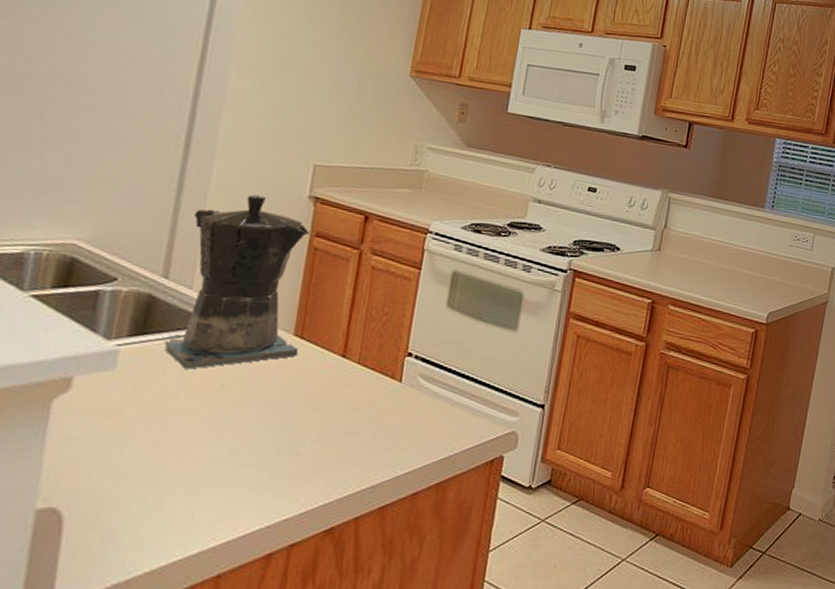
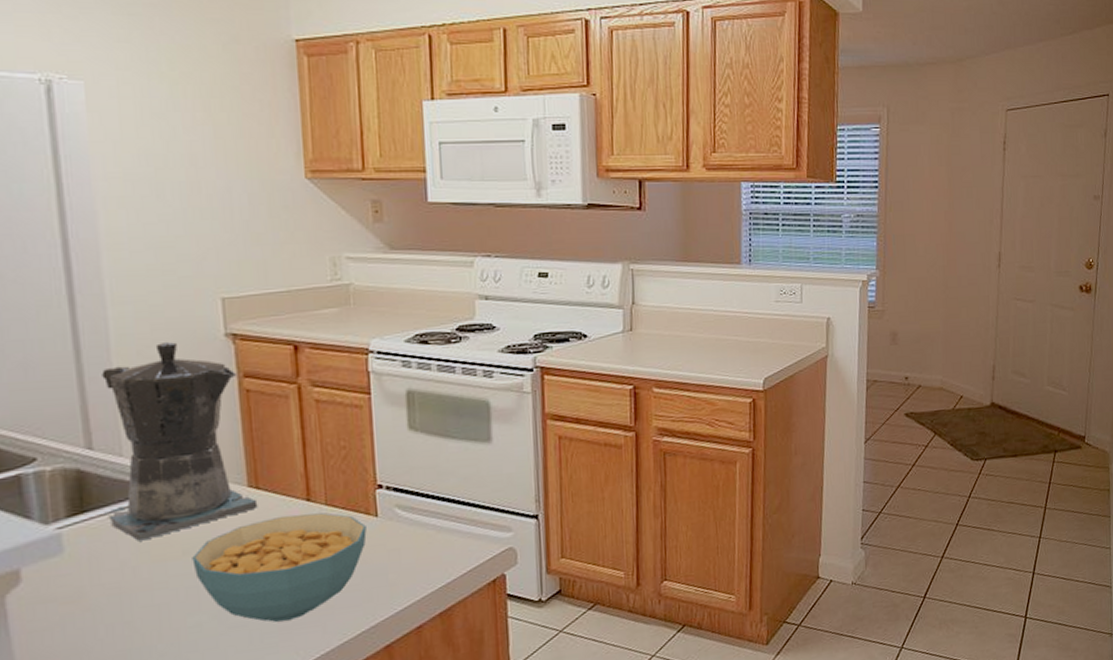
cereal bowl: none [226,367,389,467] -> present [192,513,367,622]

